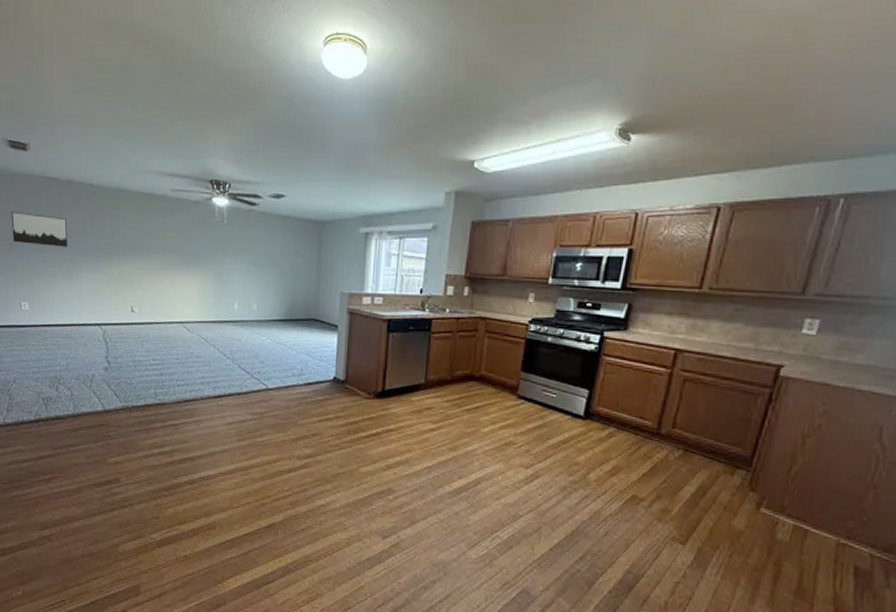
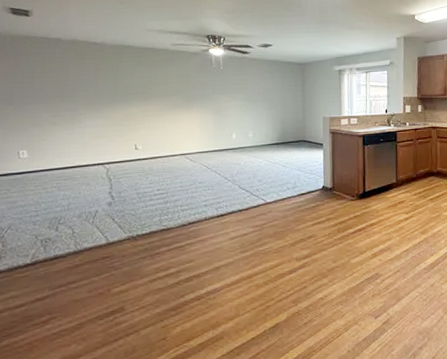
wall art: present [11,211,68,247] -> none [10,69,71,98]

